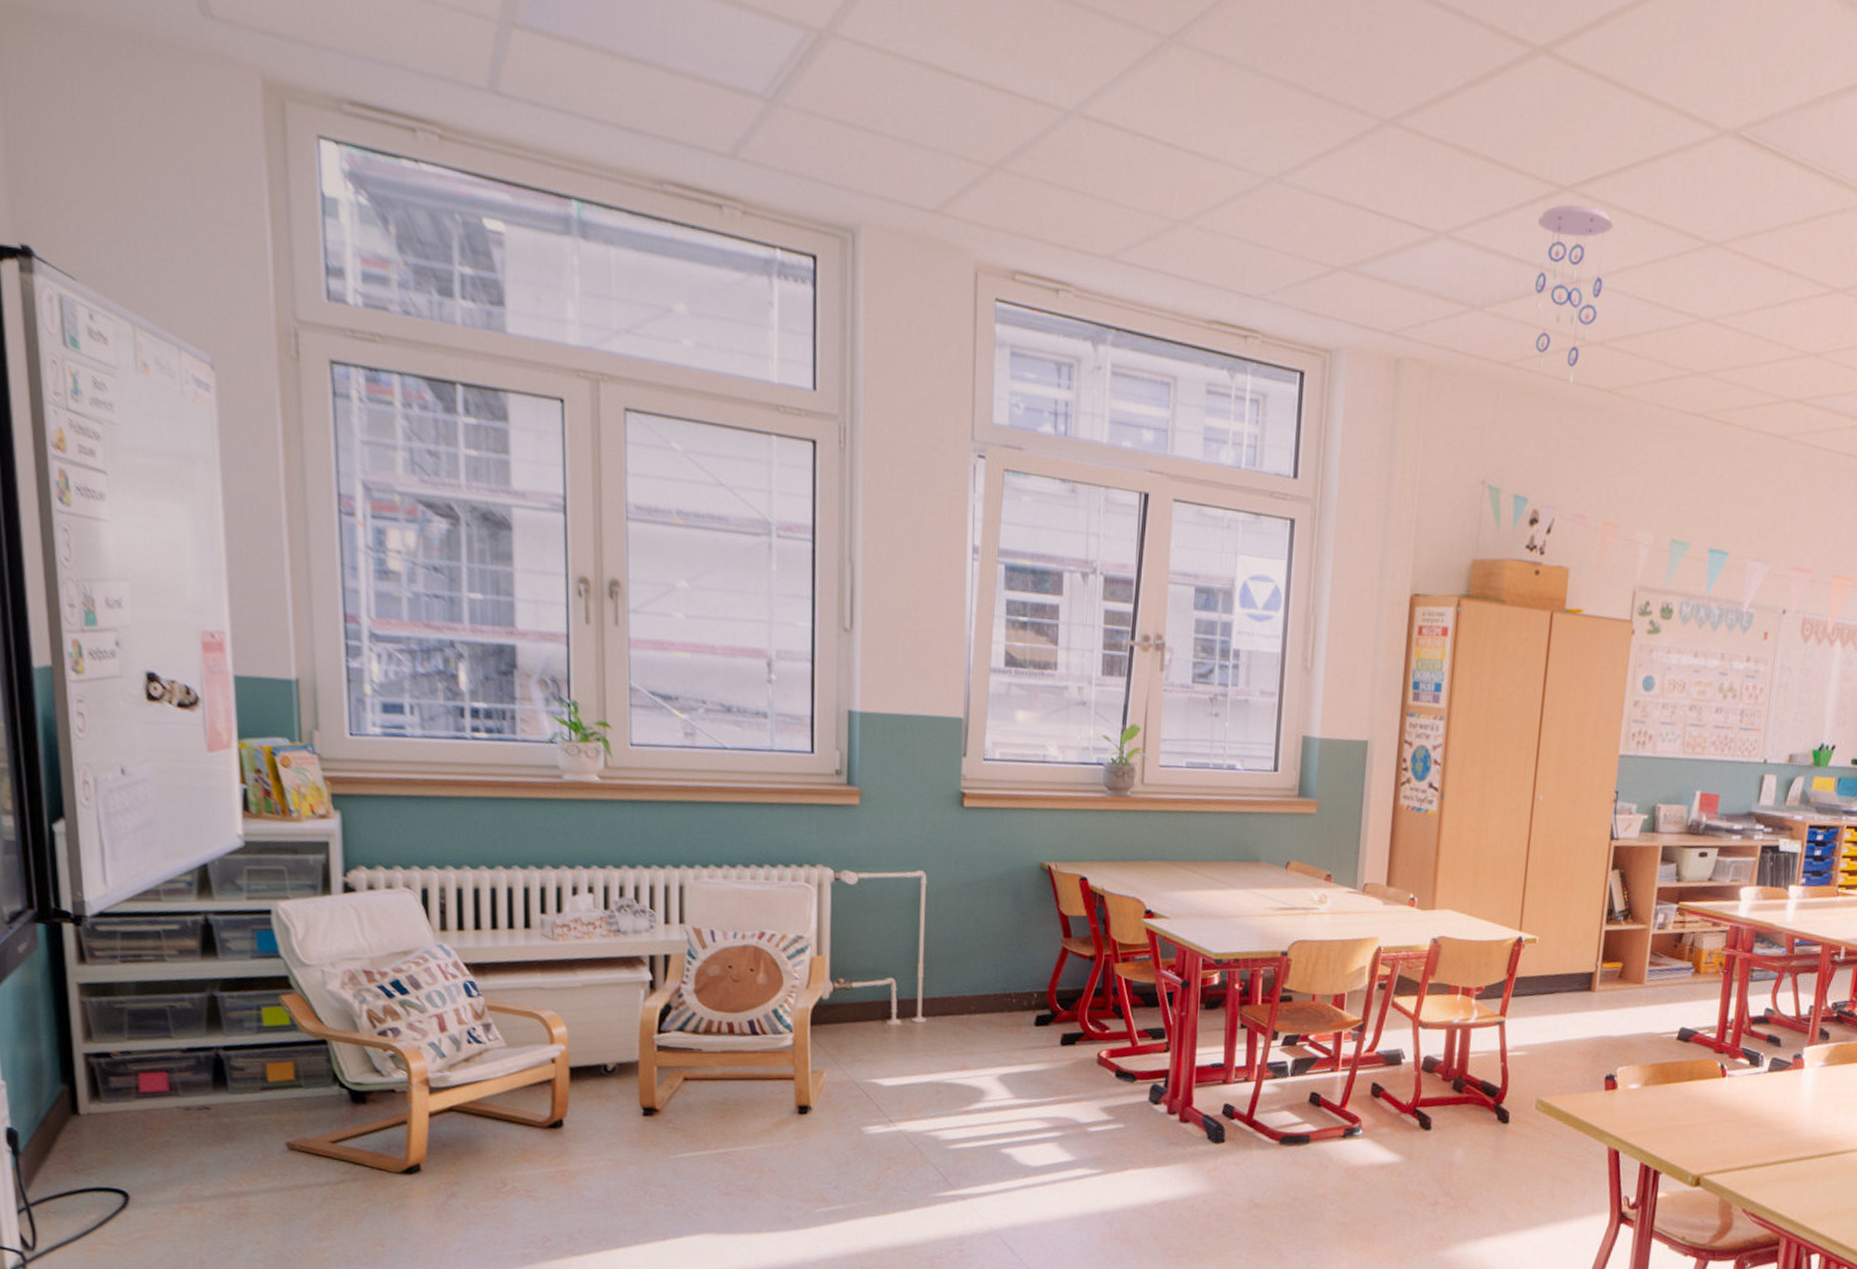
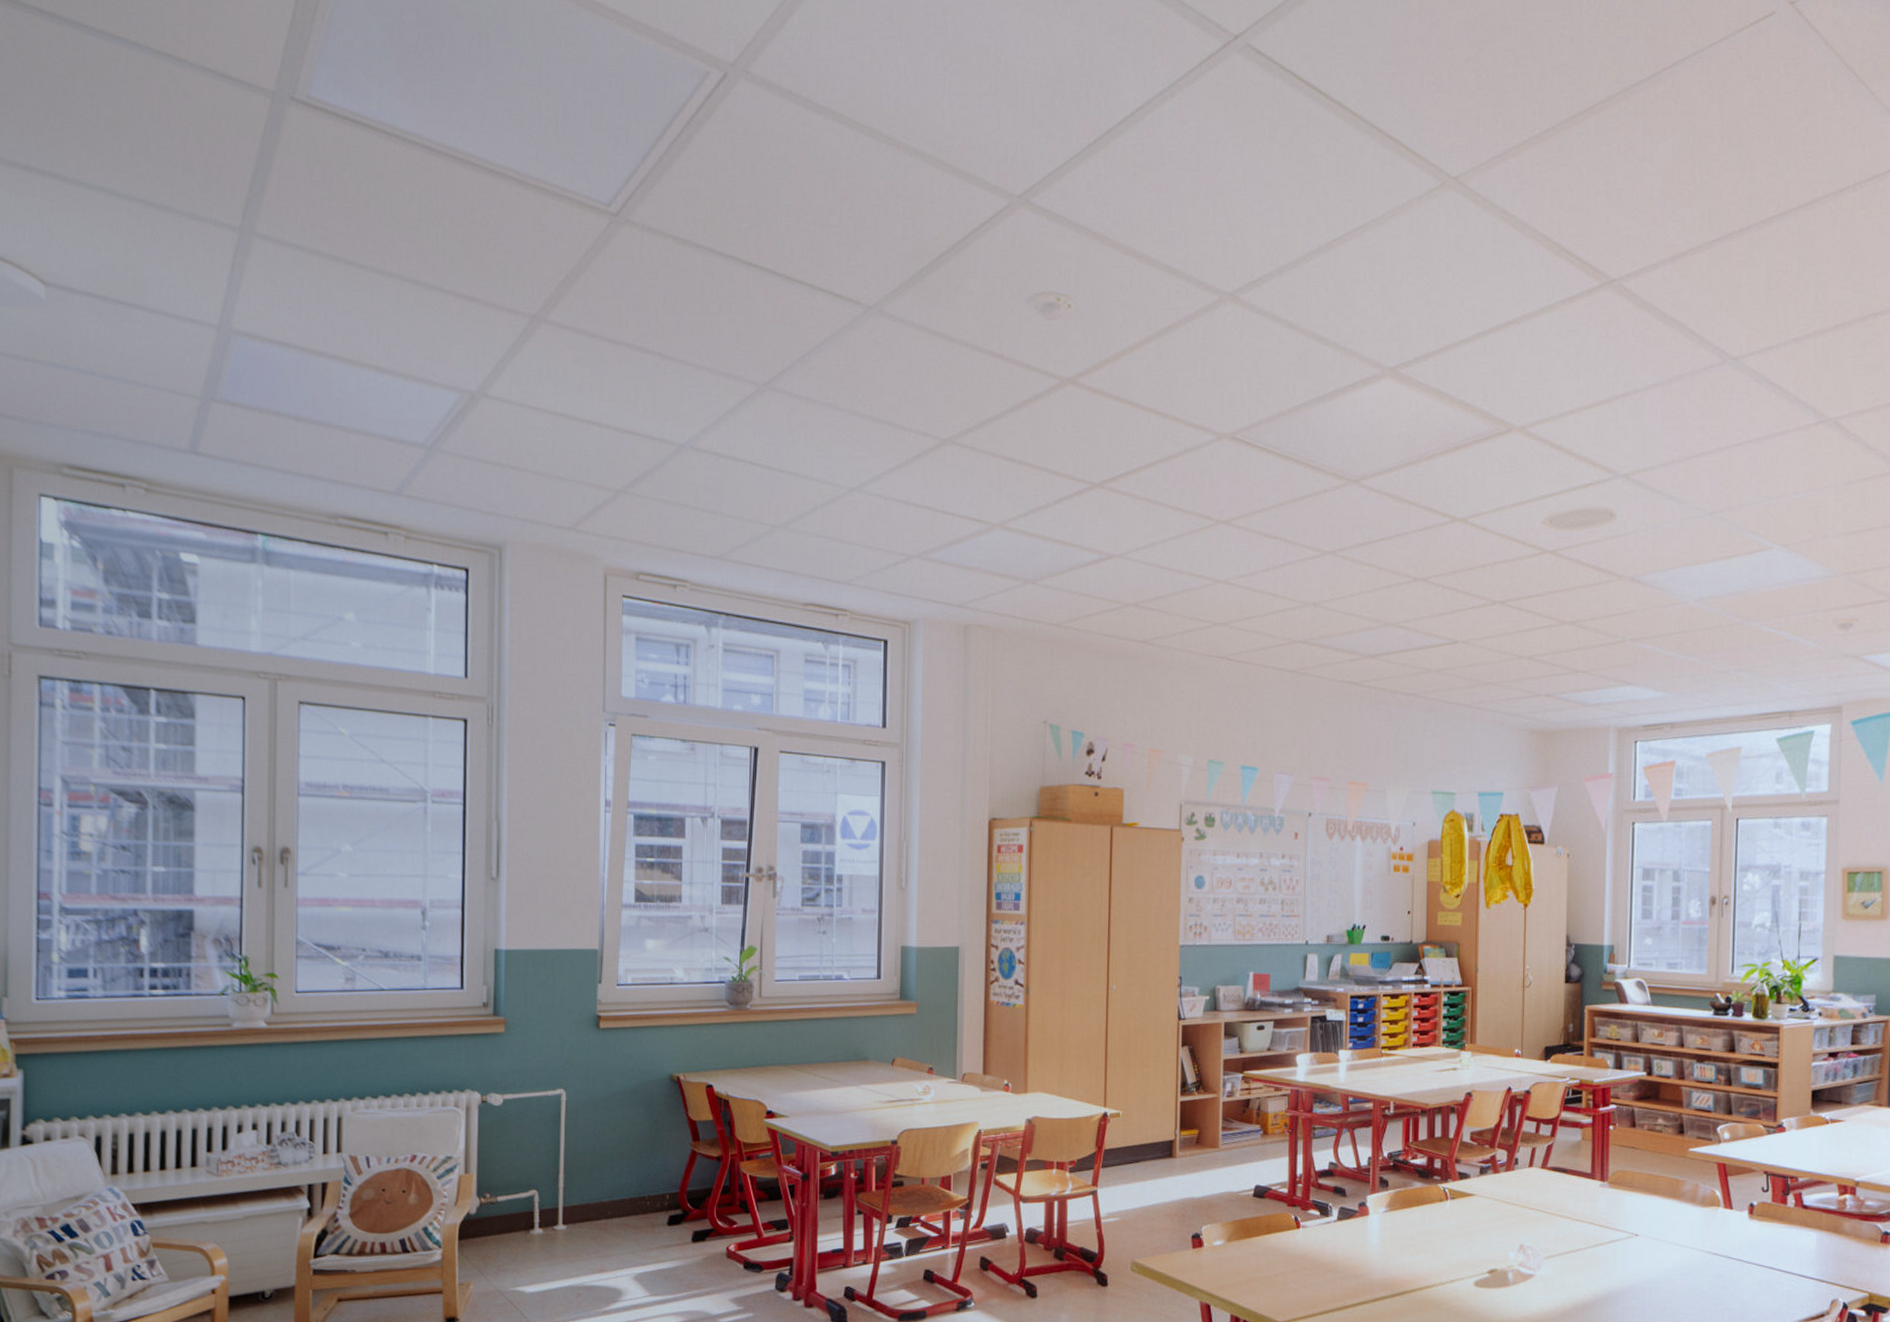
ceiling mobile: present [1535,204,1613,384] -> none [1076,497,1138,638]

